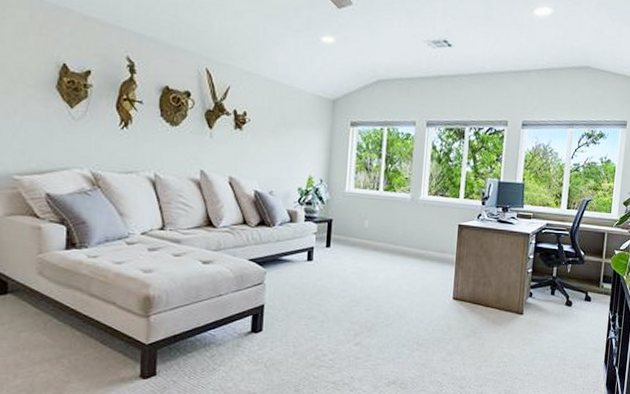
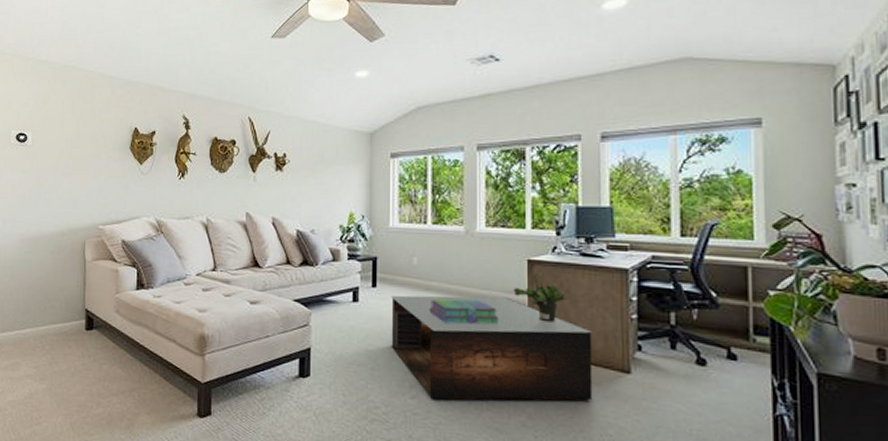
coffee table: none [340,254,500,344] -> present [391,295,593,401]
stack of books: none [375,257,433,280] -> present [429,298,500,325]
potted plant: none [445,235,485,276] -> present [513,272,568,323]

